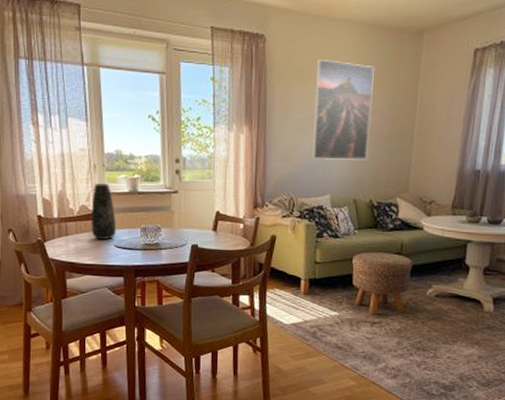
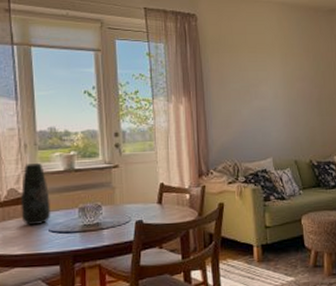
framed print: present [311,60,376,160] -> none [245,35,303,126]

